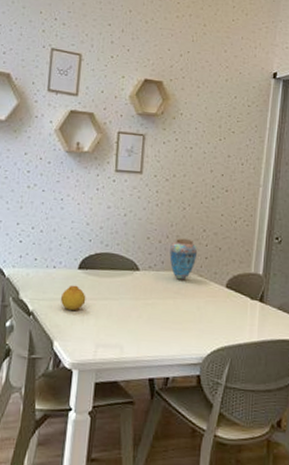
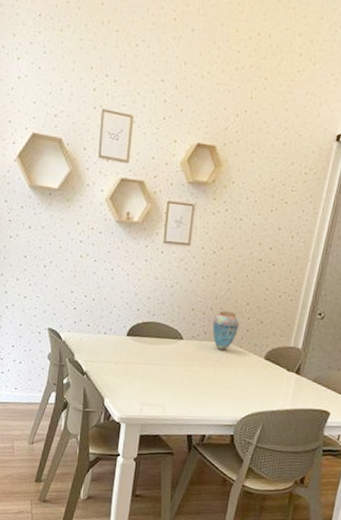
fruit: present [60,285,86,310] -> none [110,350,134,373]

